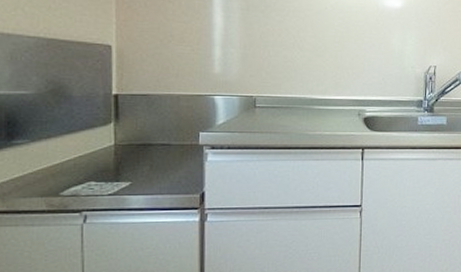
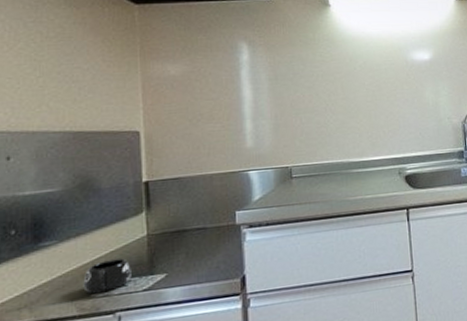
mug: none [52,164,98,192] -> present [83,258,132,293]

